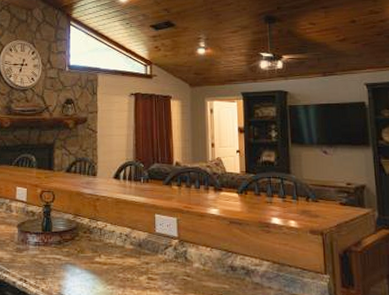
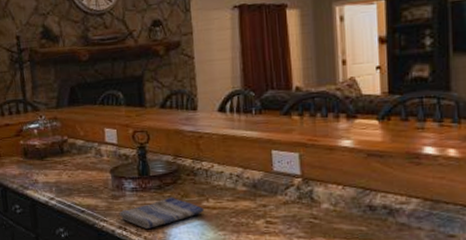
dish towel: none [21,252,97,281] -> present [119,197,205,229]

